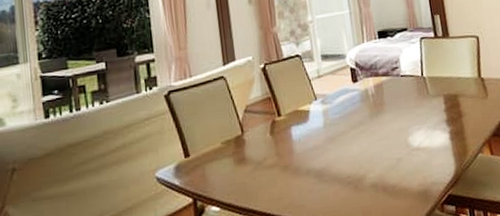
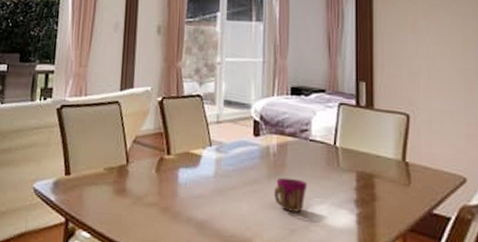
cup: none [378,113,406,144] -> present [274,177,308,213]

